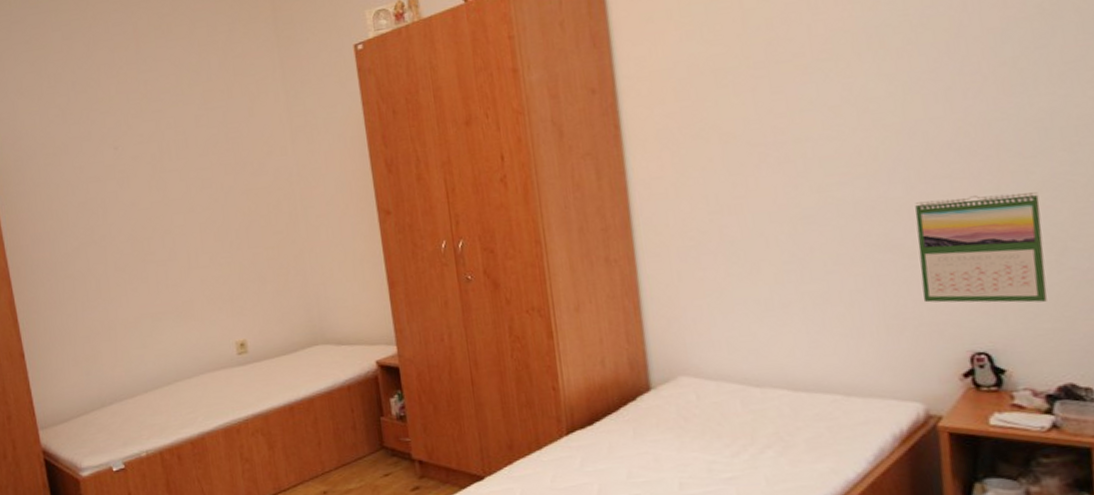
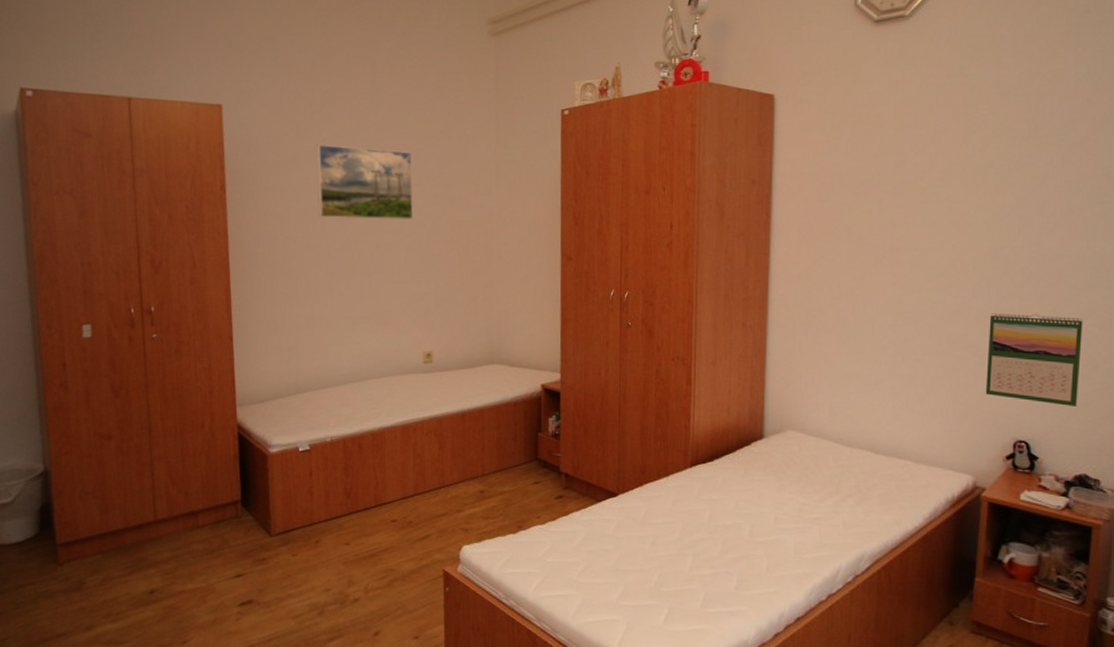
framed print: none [86,120,204,209] -> present [316,144,414,220]

